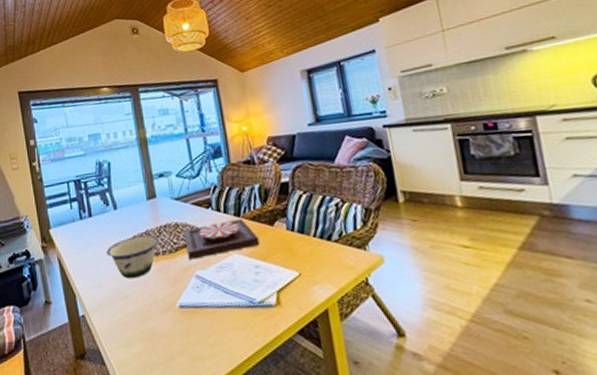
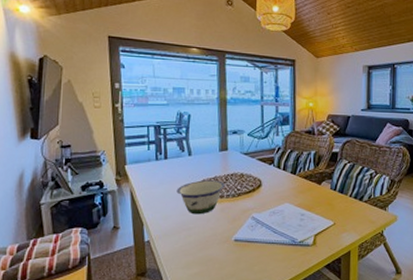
plate: present [183,218,260,260] -> none [247,176,308,204]

